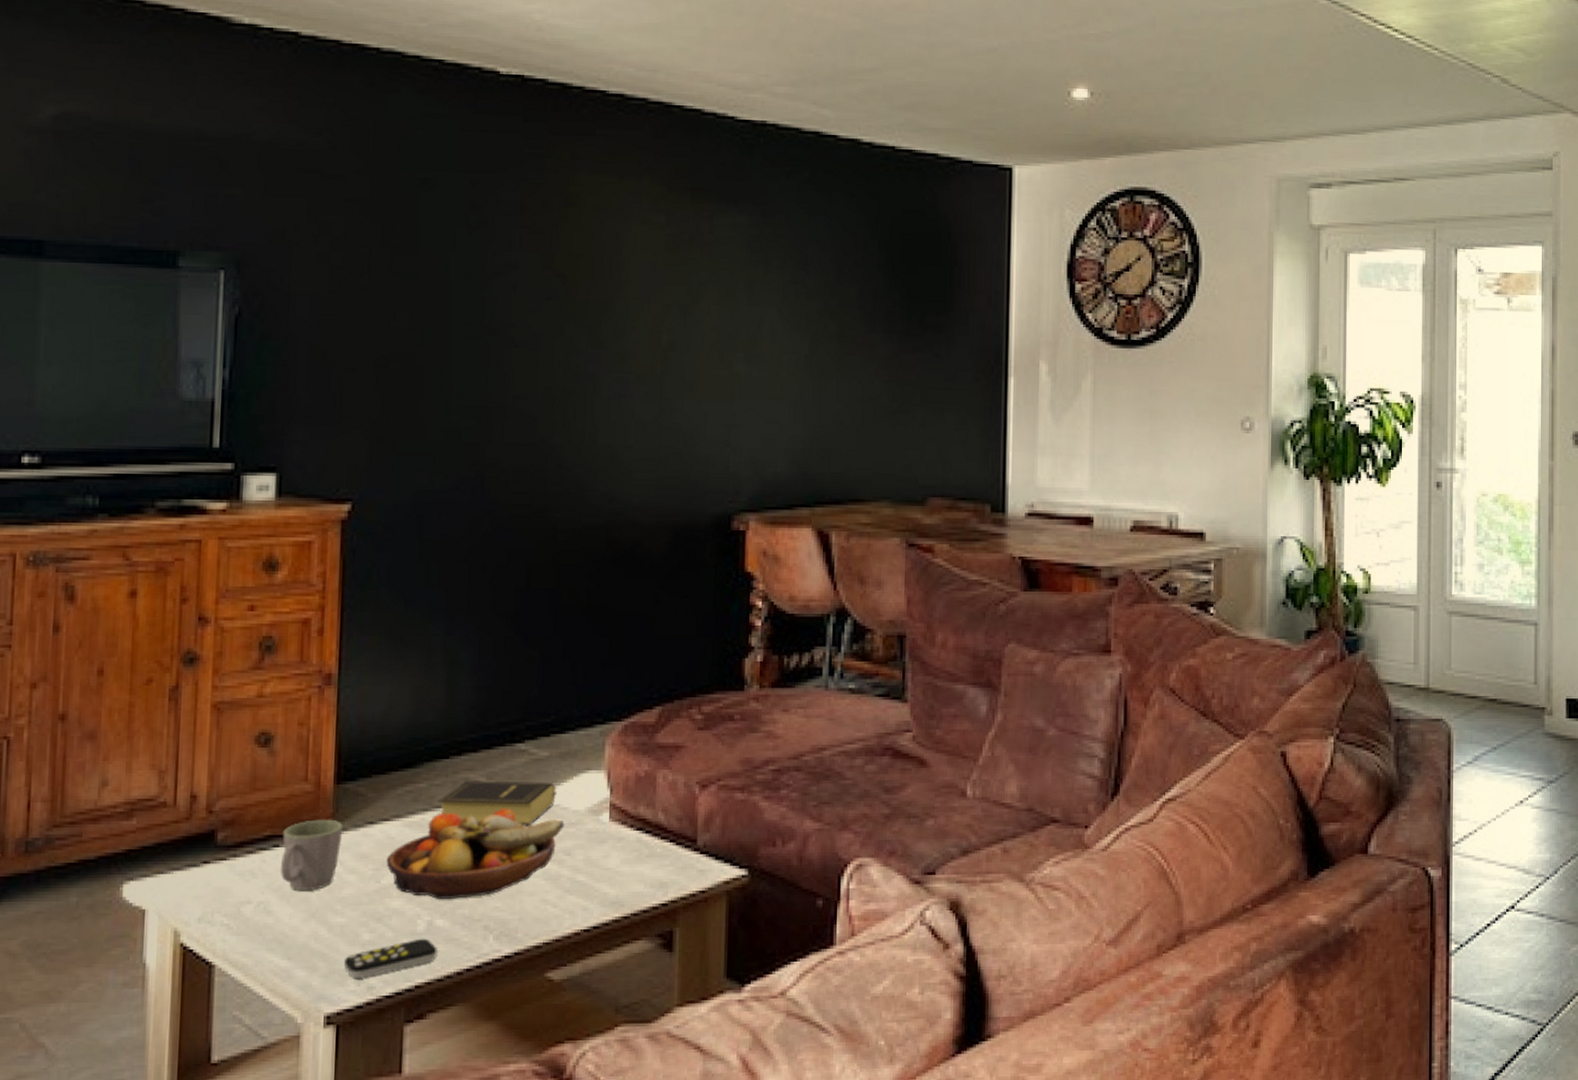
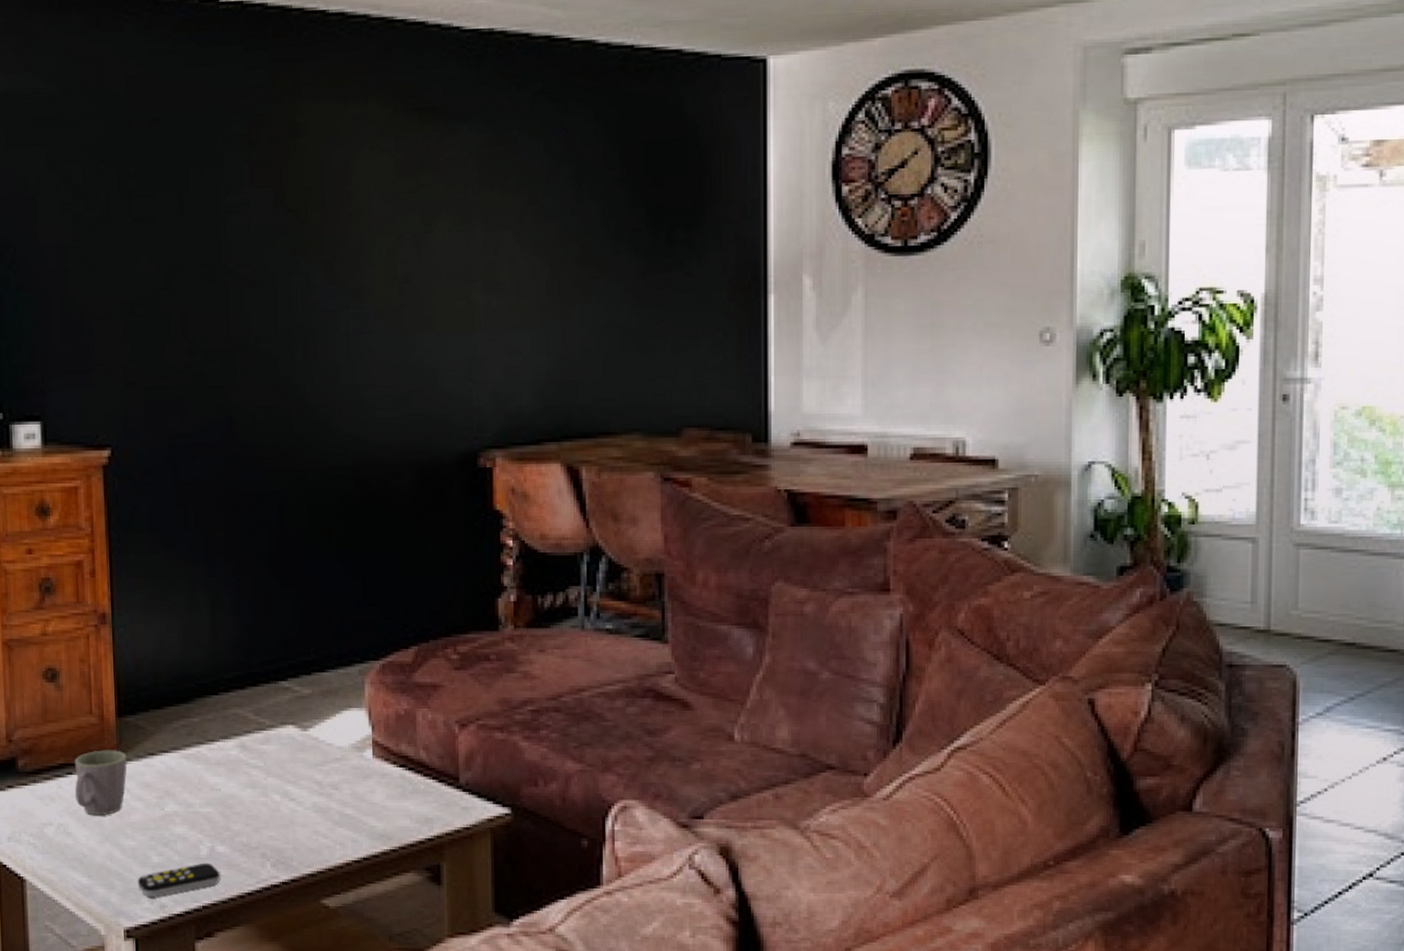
fruit bowl: present [386,809,565,899] -> none [168,744,331,827]
book: present [438,779,558,827] -> none [210,715,322,761]

